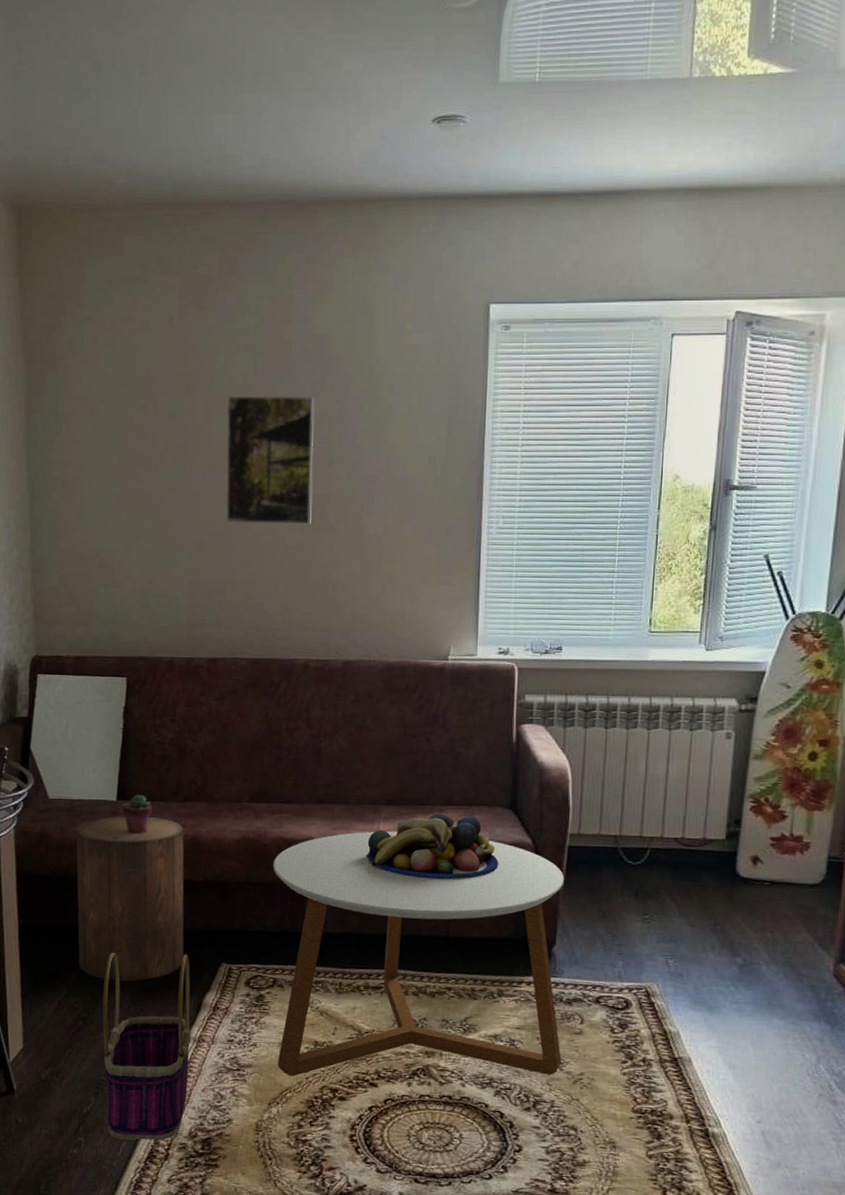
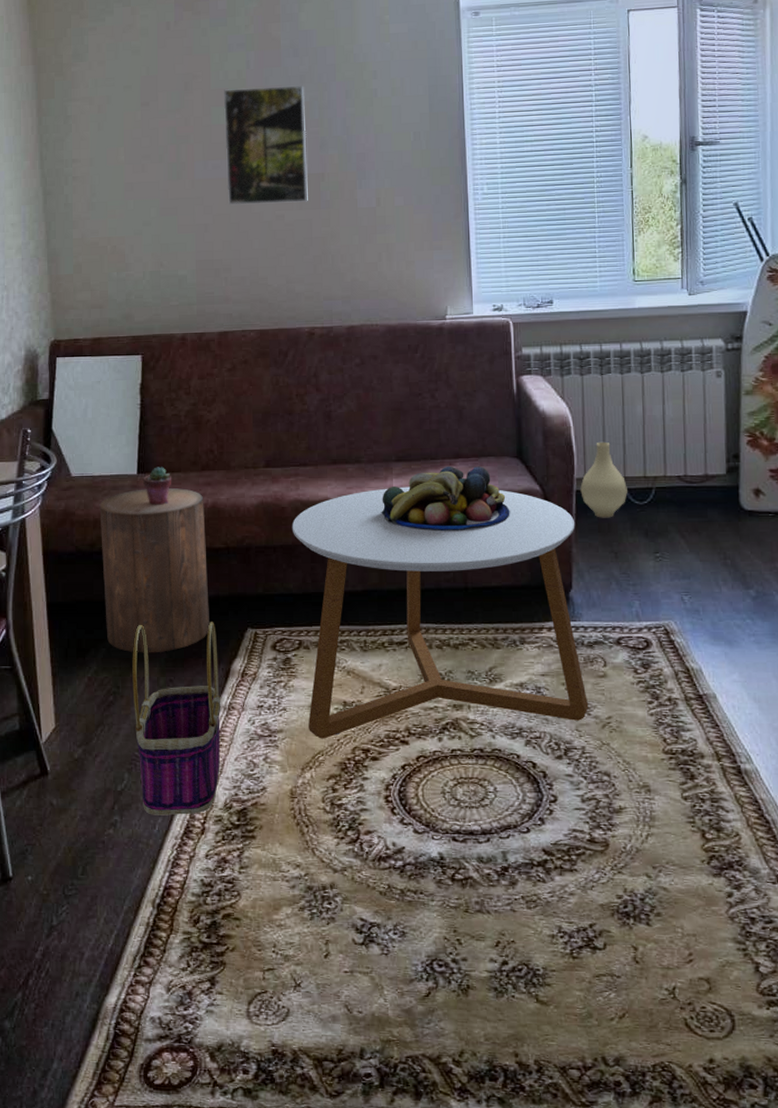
vase: none [573,798,622,876] -> present [580,441,628,518]

